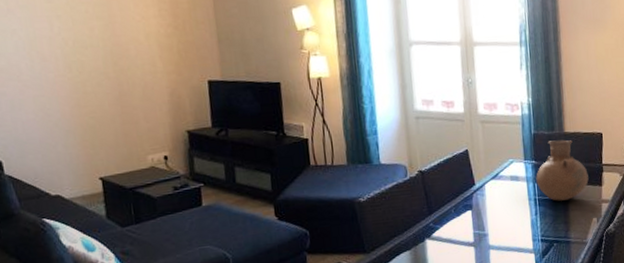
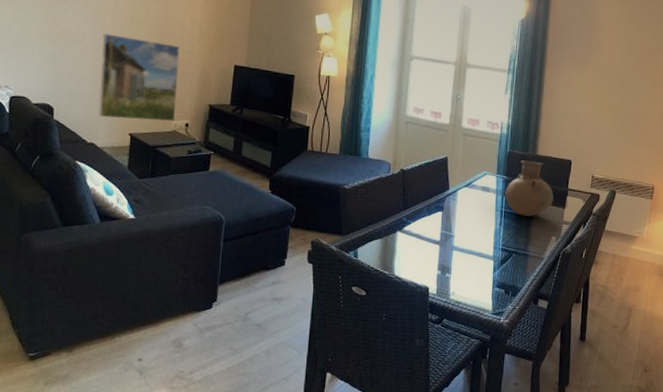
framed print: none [42,64,151,165] -> present [98,34,180,122]

